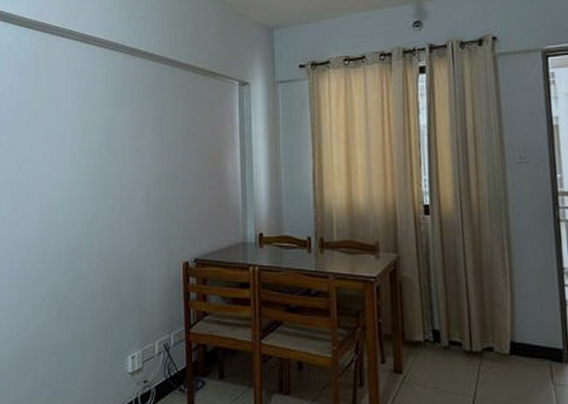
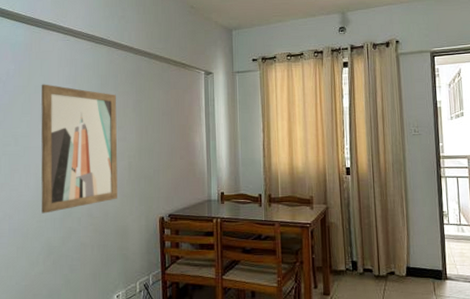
wall art: none [46,99,134,253] -> present [41,84,118,214]

